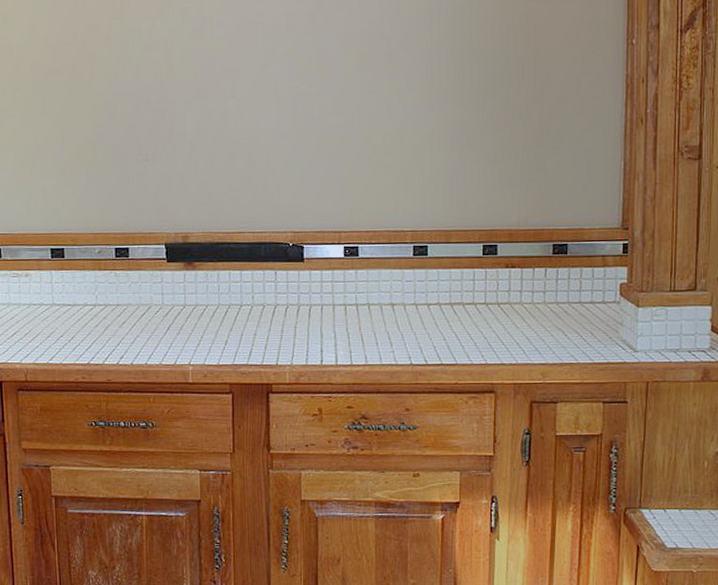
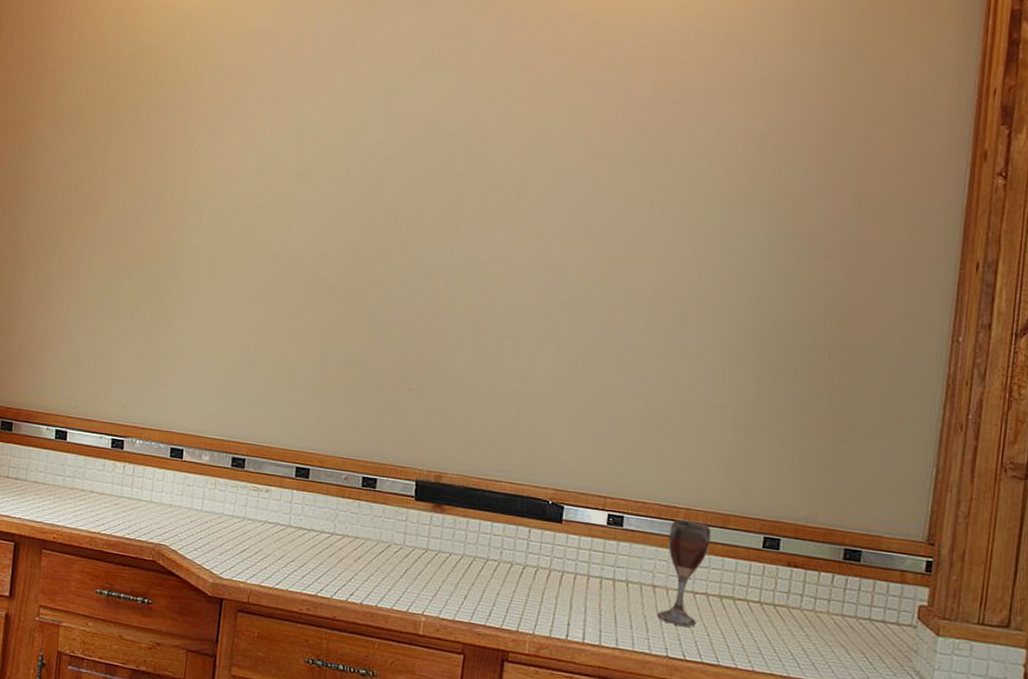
cup: none [398,241,437,335] -> present [657,519,711,627]

